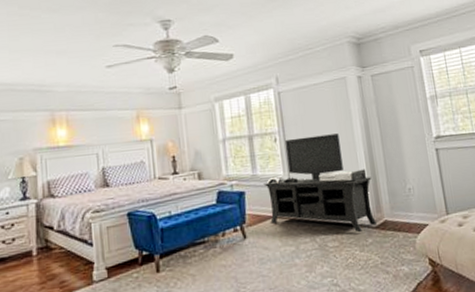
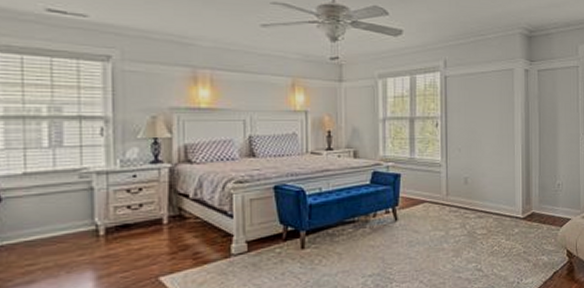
media console: present [263,133,376,233] -> none [420,125,525,223]

